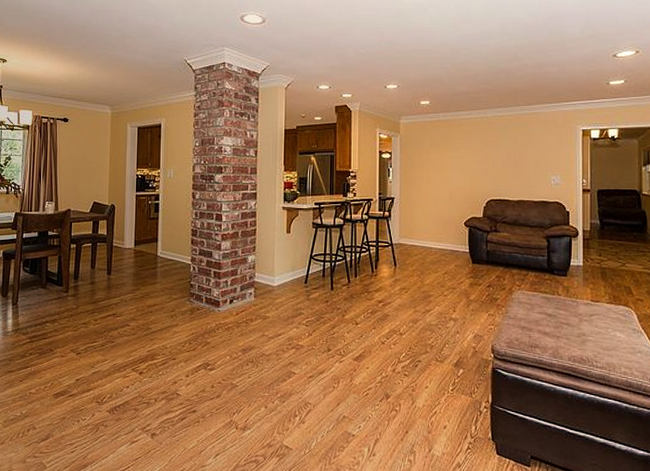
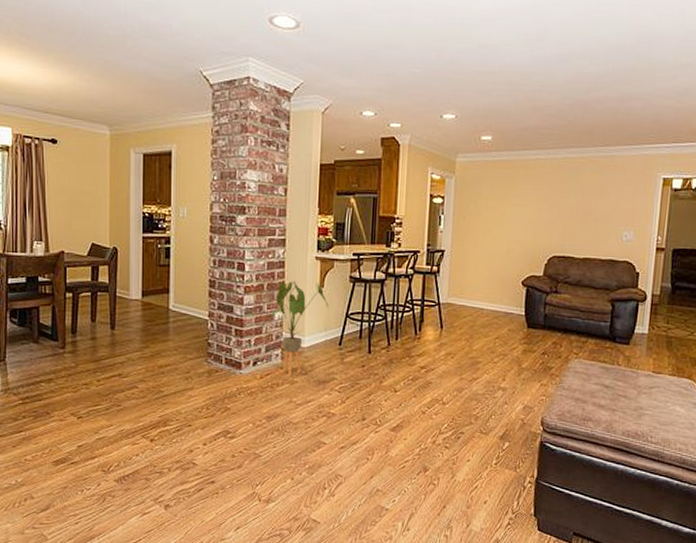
house plant: none [244,227,295,311] -> present [270,280,329,375]

